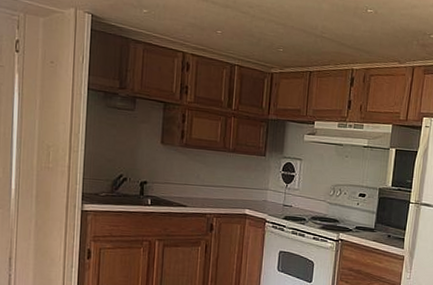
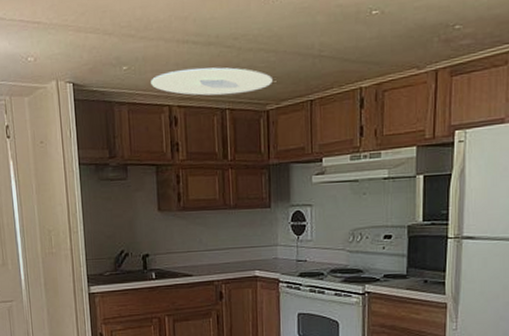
ceiling light: none [168,22,280,55] -> present [151,67,274,96]

